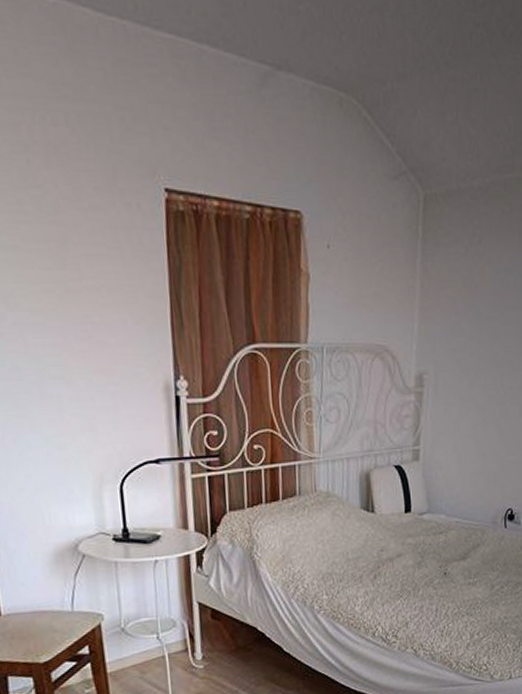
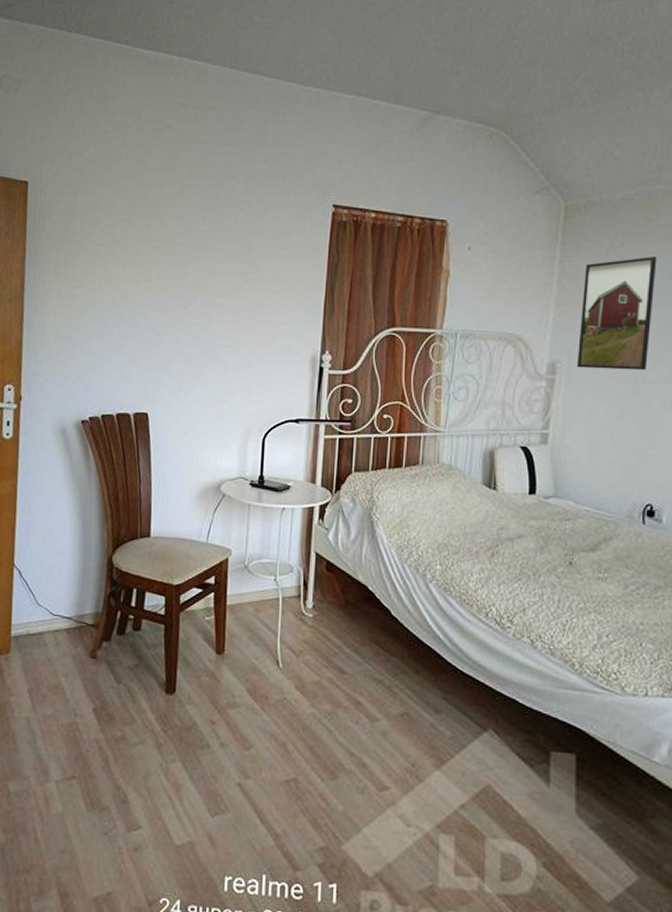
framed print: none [442,254,512,379] -> present [576,256,657,371]

